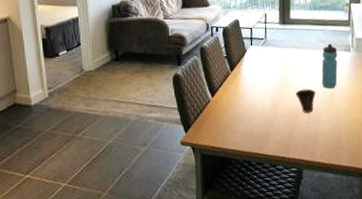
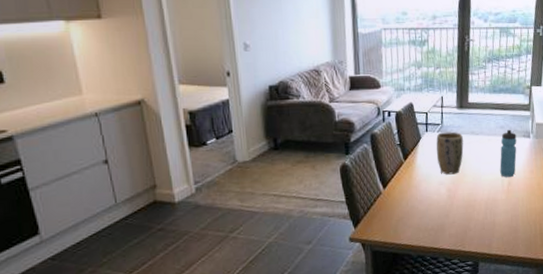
plant pot: none [260,45,286,85] -> present [436,132,464,175]
cup: present [295,89,316,114] -> none [473,178,494,204]

